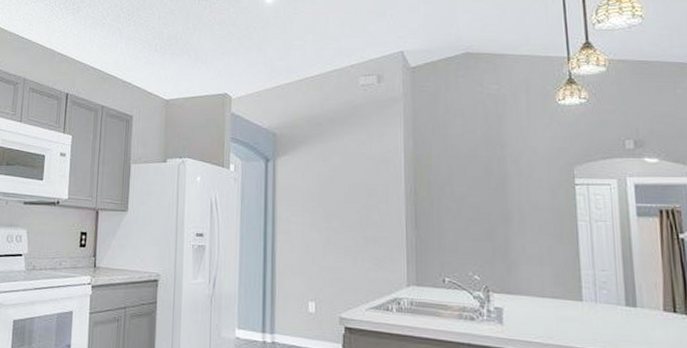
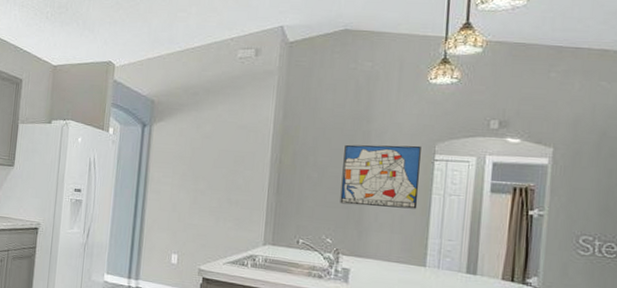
wall art: none [481,170,565,238] -> present [340,144,421,209]

